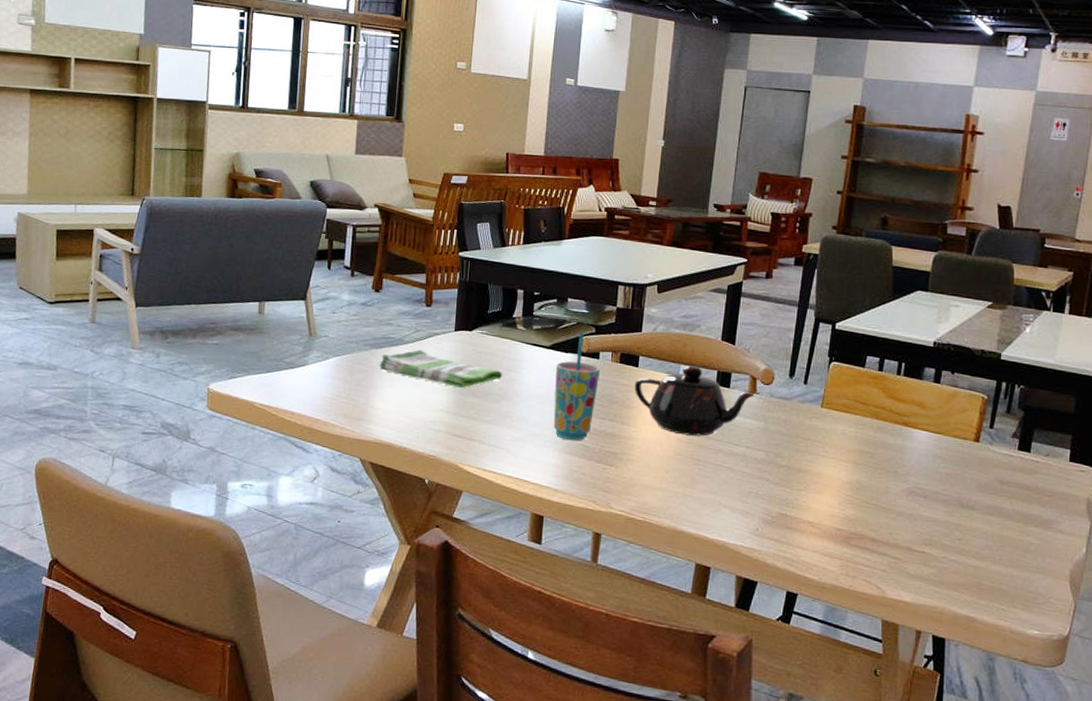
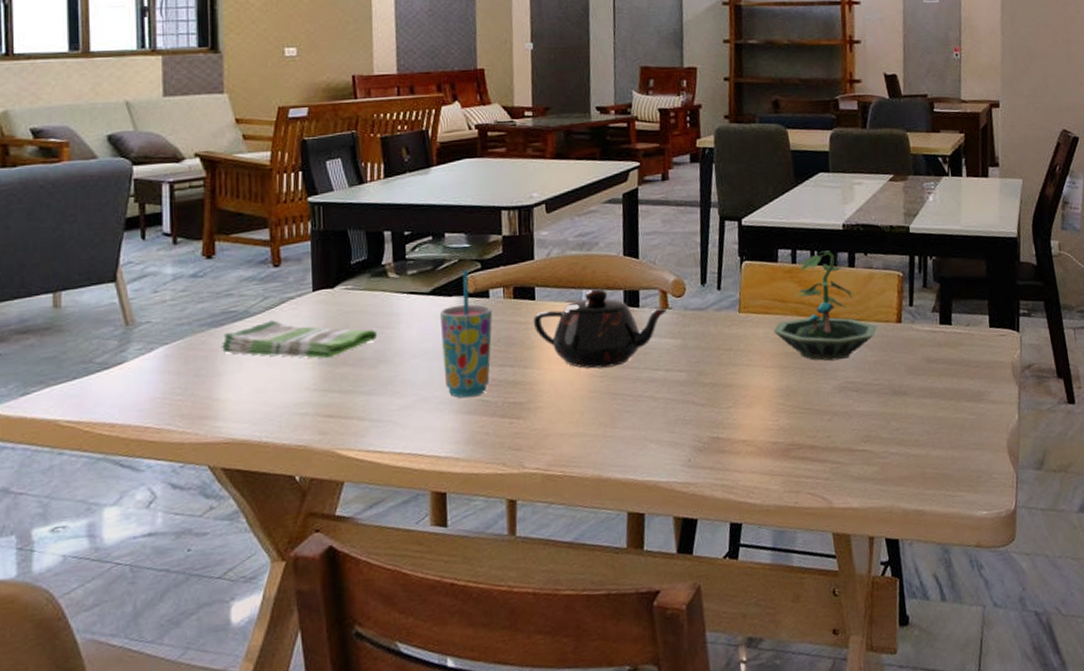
terrarium: none [851,363,955,466] -> present [773,250,878,361]

